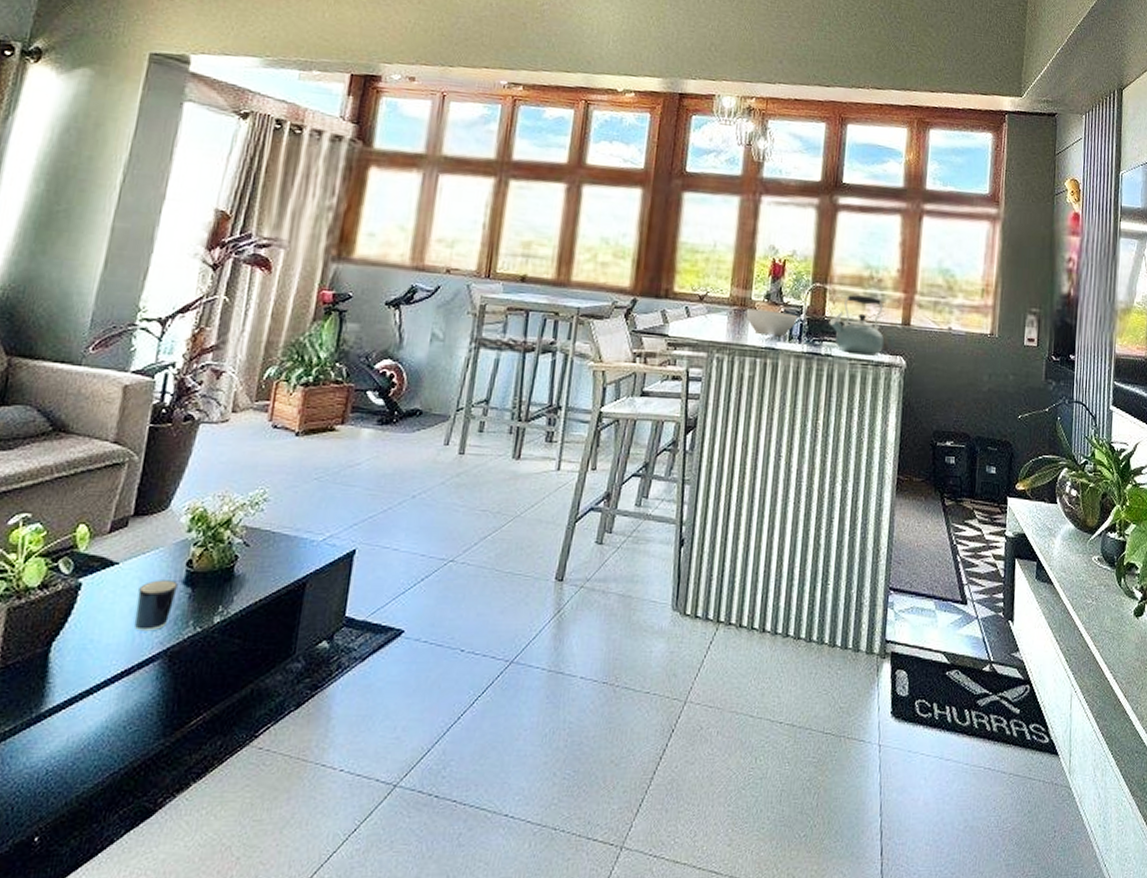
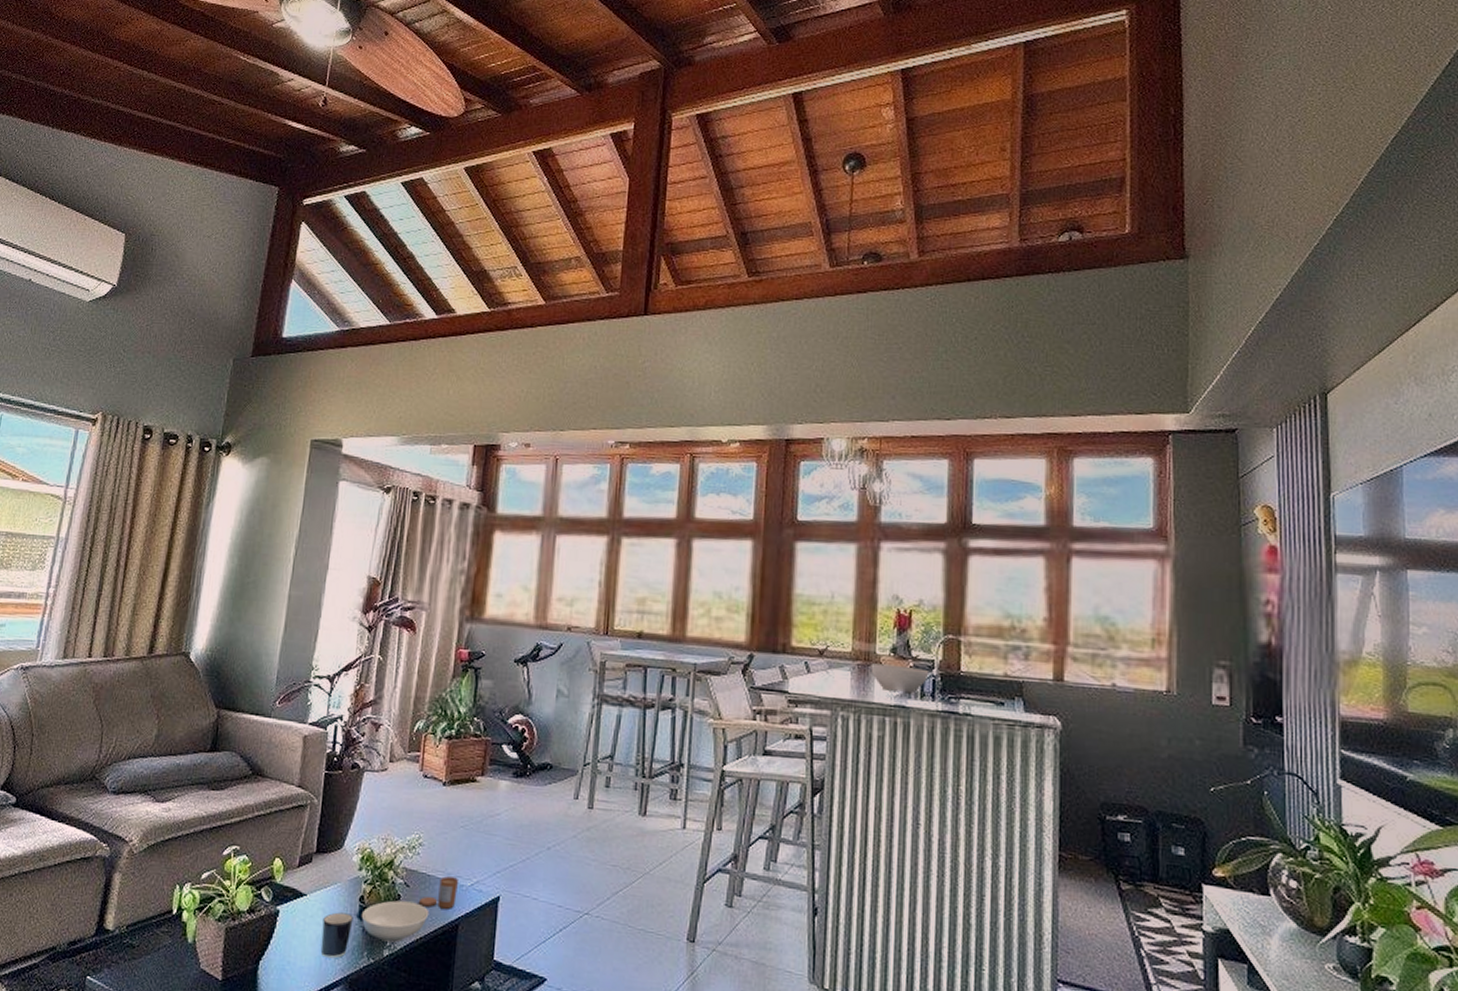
bowl: none [187,562,272,608] -> present [361,900,430,943]
candle: none [259,532,309,567] -> present [418,876,458,909]
kettle: present [829,295,885,356] -> none [965,647,1034,715]

